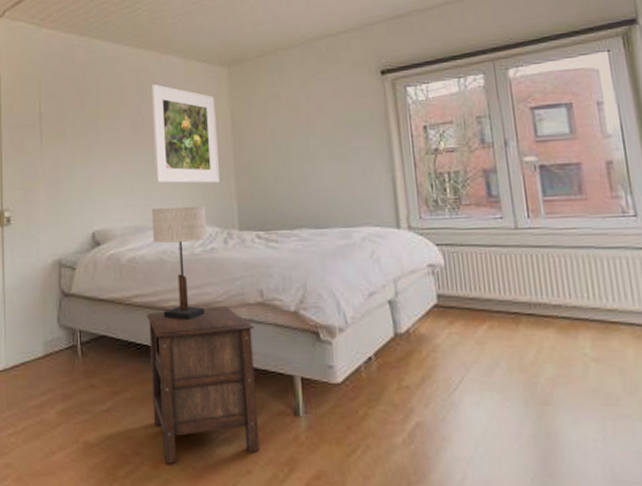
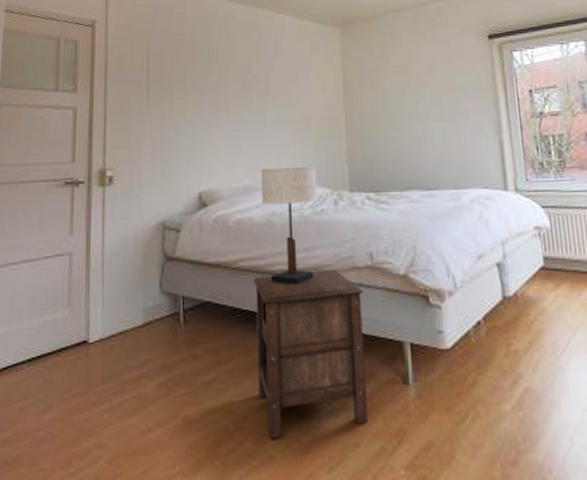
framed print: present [151,83,220,184] -> none [263,42,331,144]

